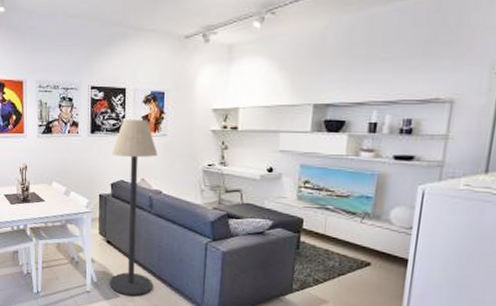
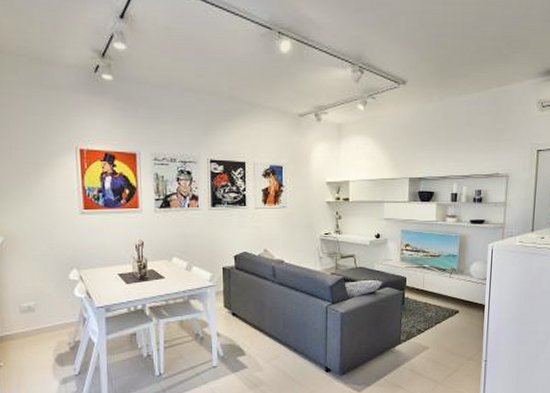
floor lamp: present [110,120,158,296] -> none [233,193,279,366]

